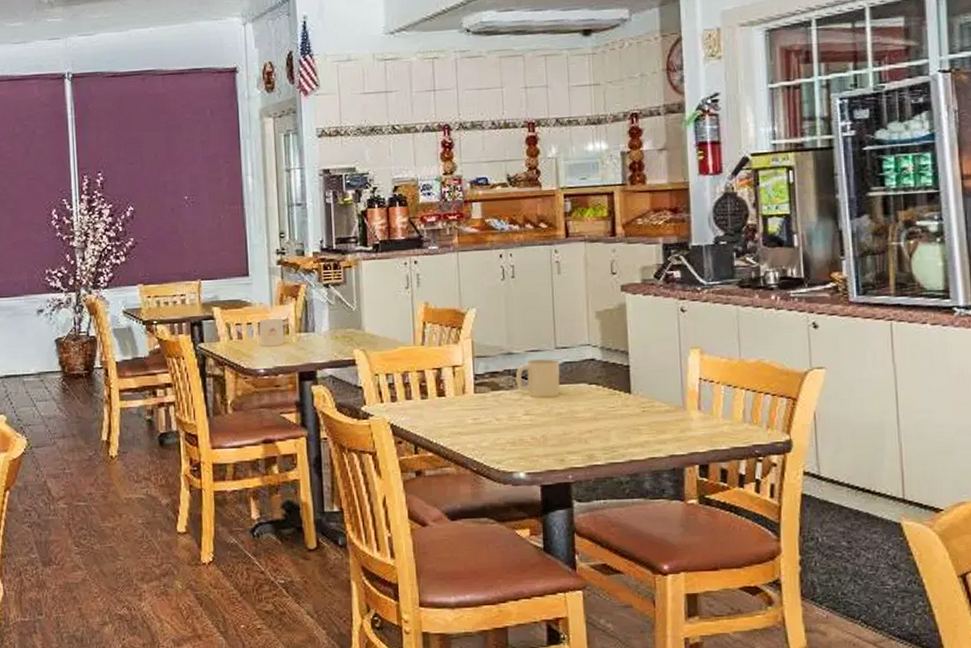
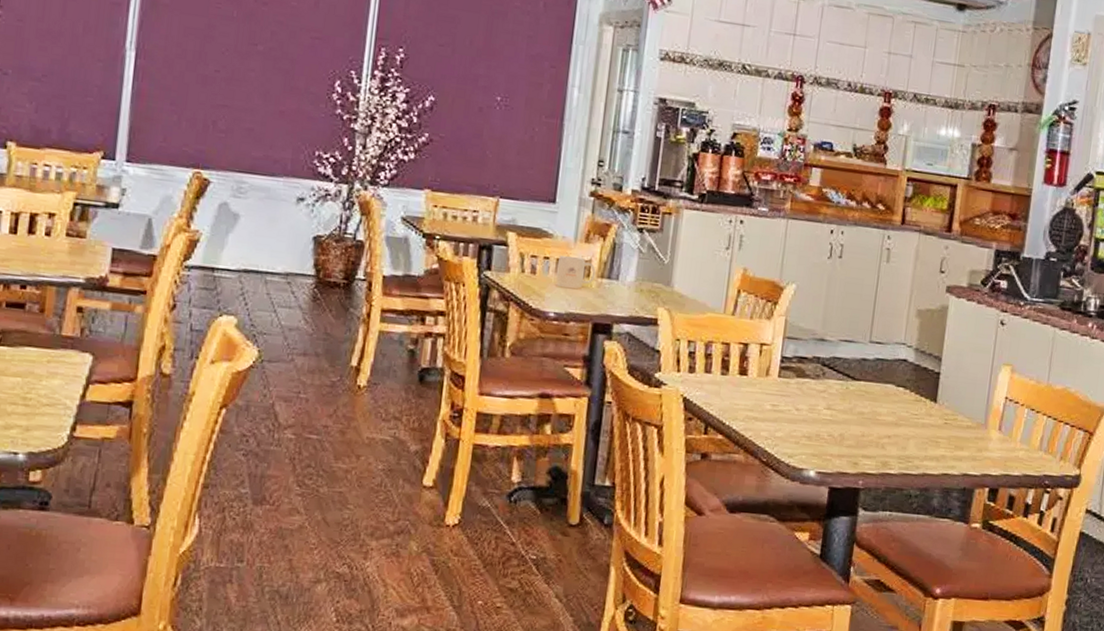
mug: present [515,359,560,399] -> none [823,350,872,396]

